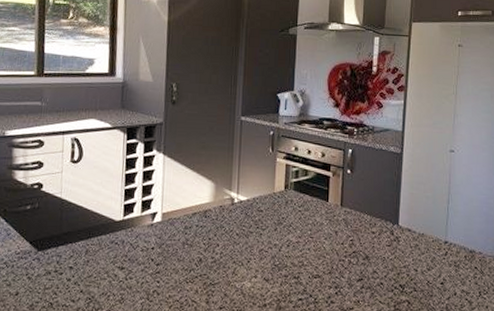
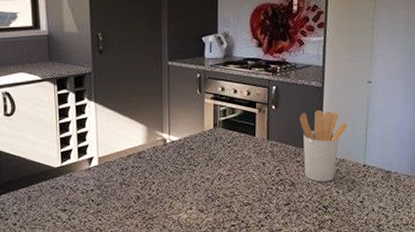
utensil holder: none [376,178,427,258] -> present [299,110,347,182]

